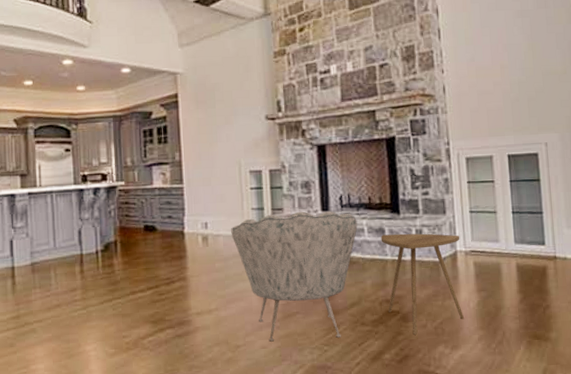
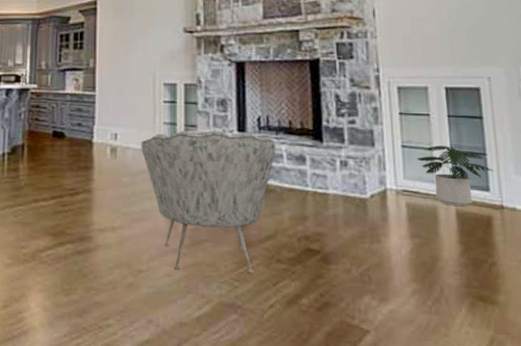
side table: present [380,233,465,335] -> none [301,163,395,280]
potted plant: none [482,208,549,261] -> present [416,145,494,207]

